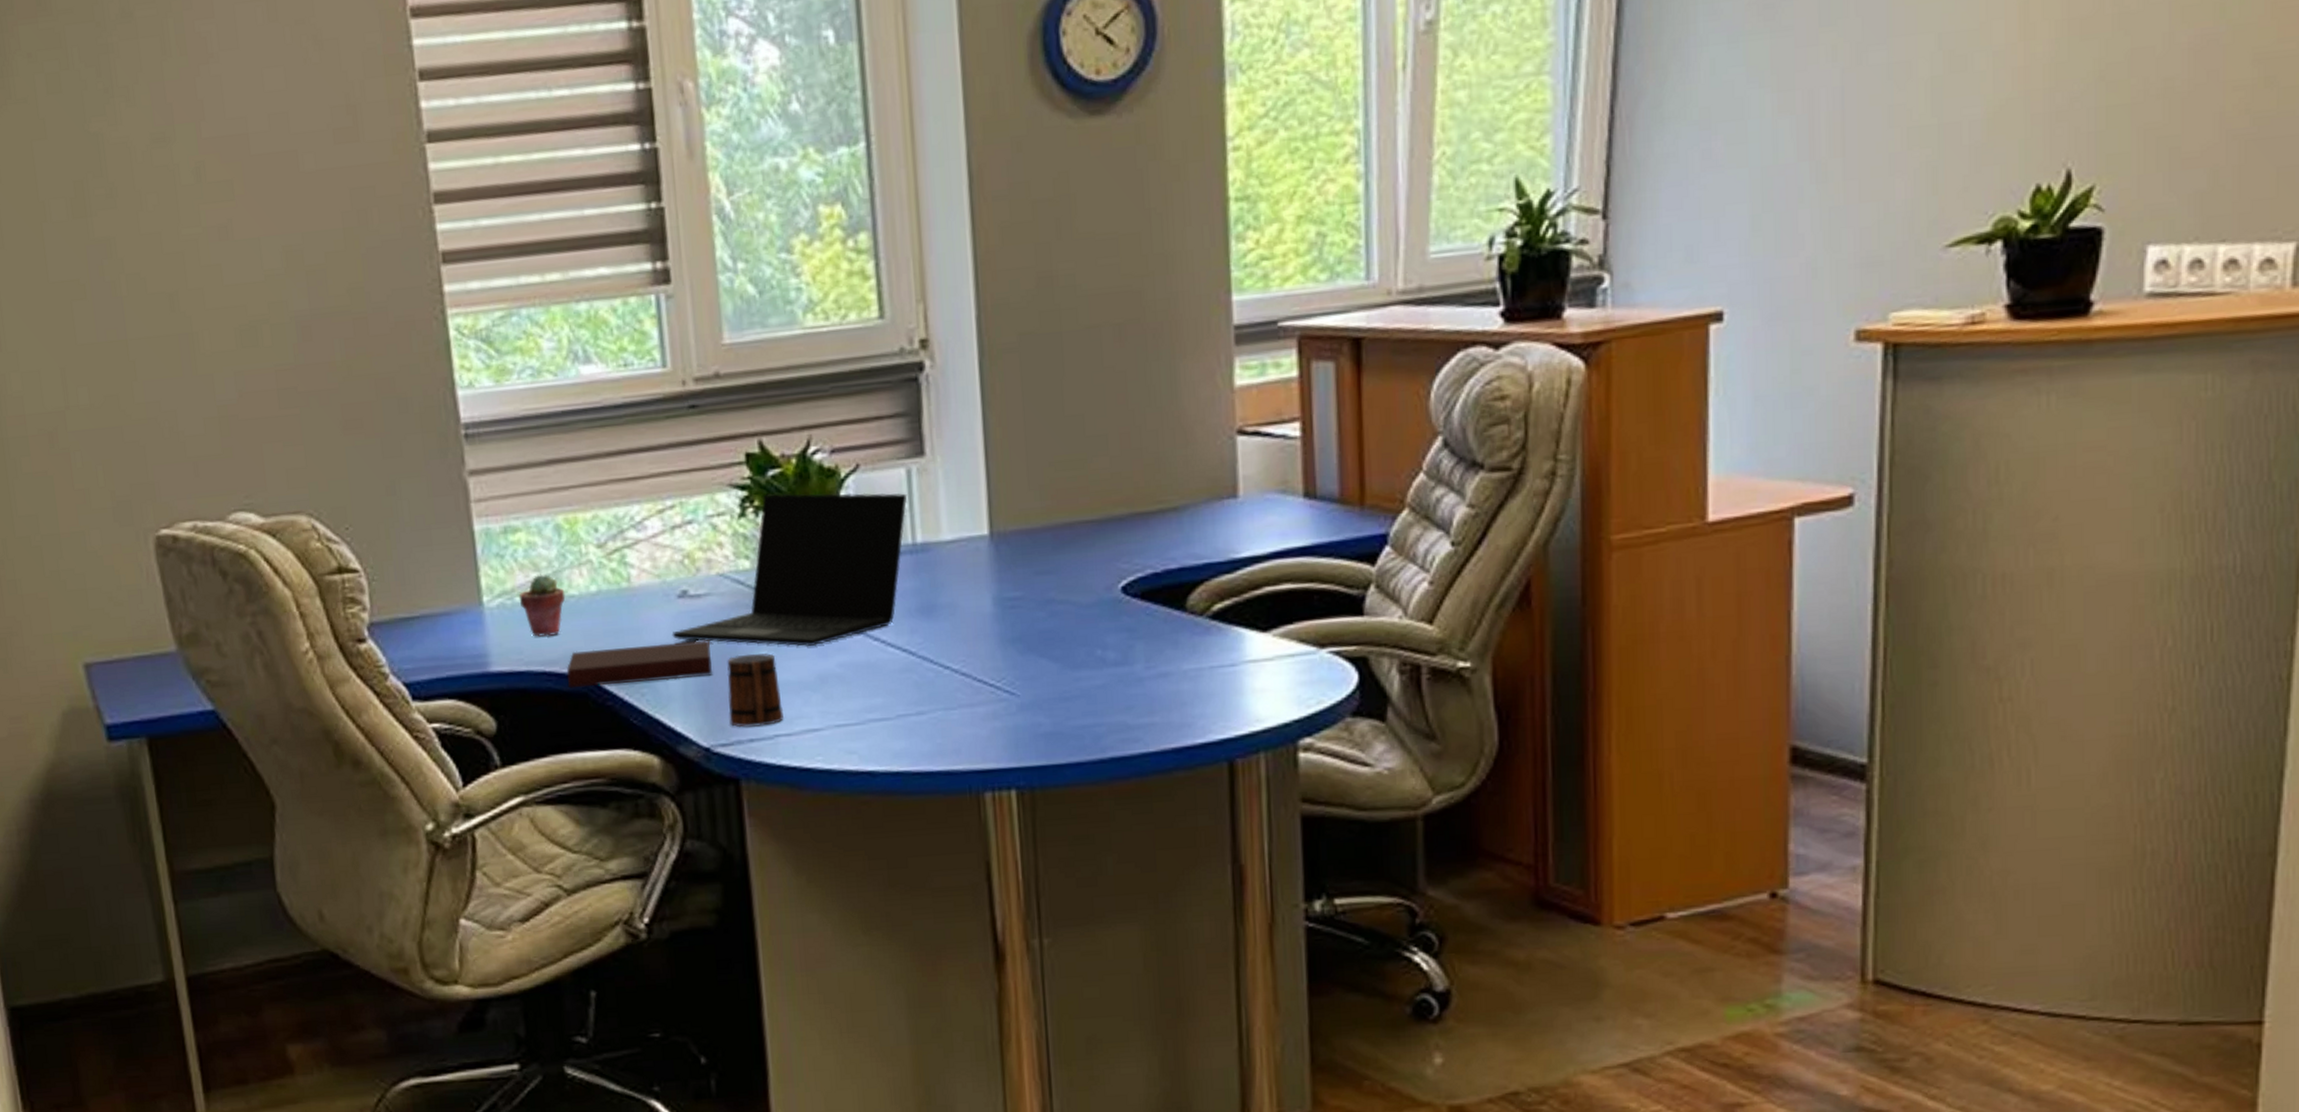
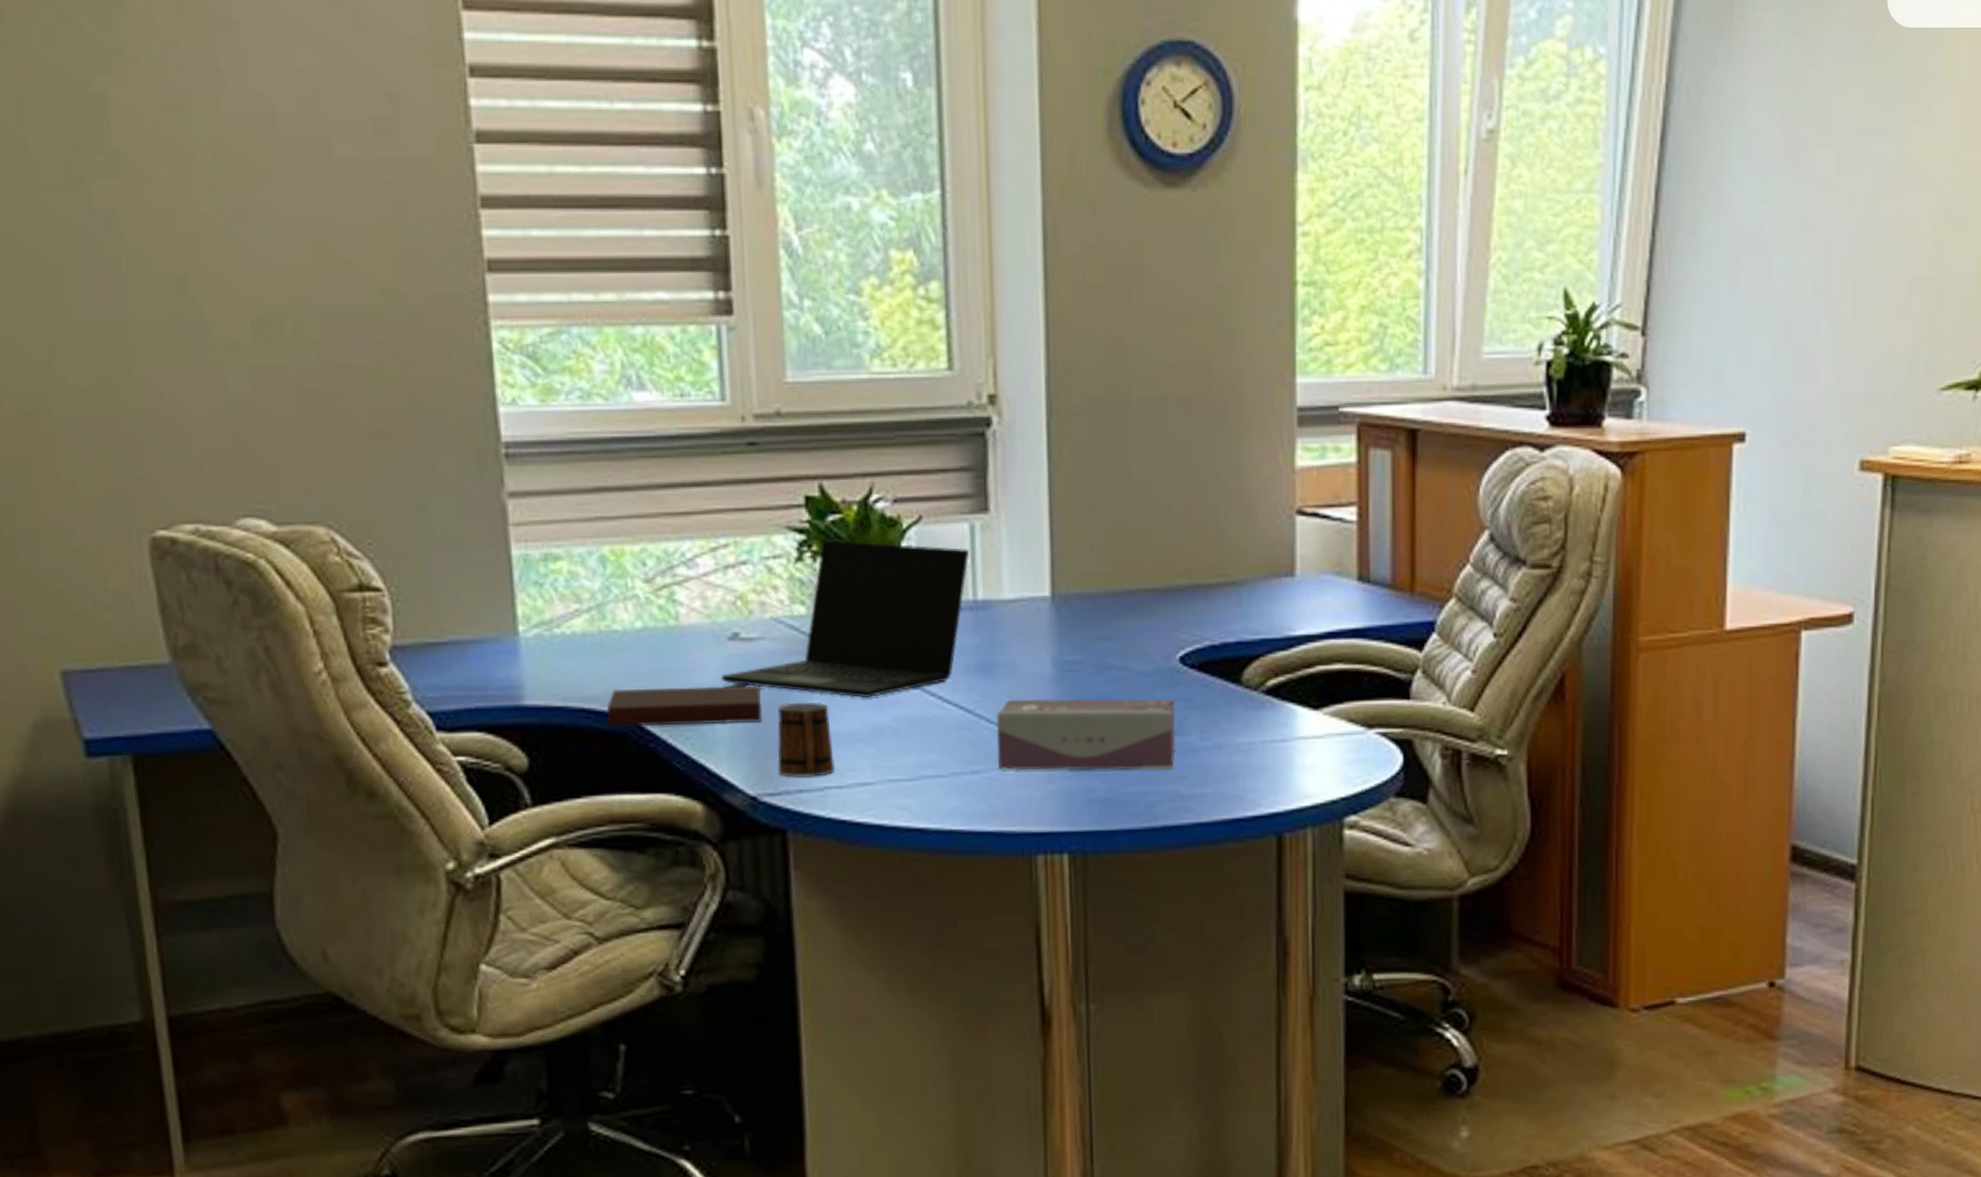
potted succulent: present [518,574,566,637] -> none [557,606,609,673]
tissue box: none [938,629,1122,710] -> present [995,698,1177,771]

